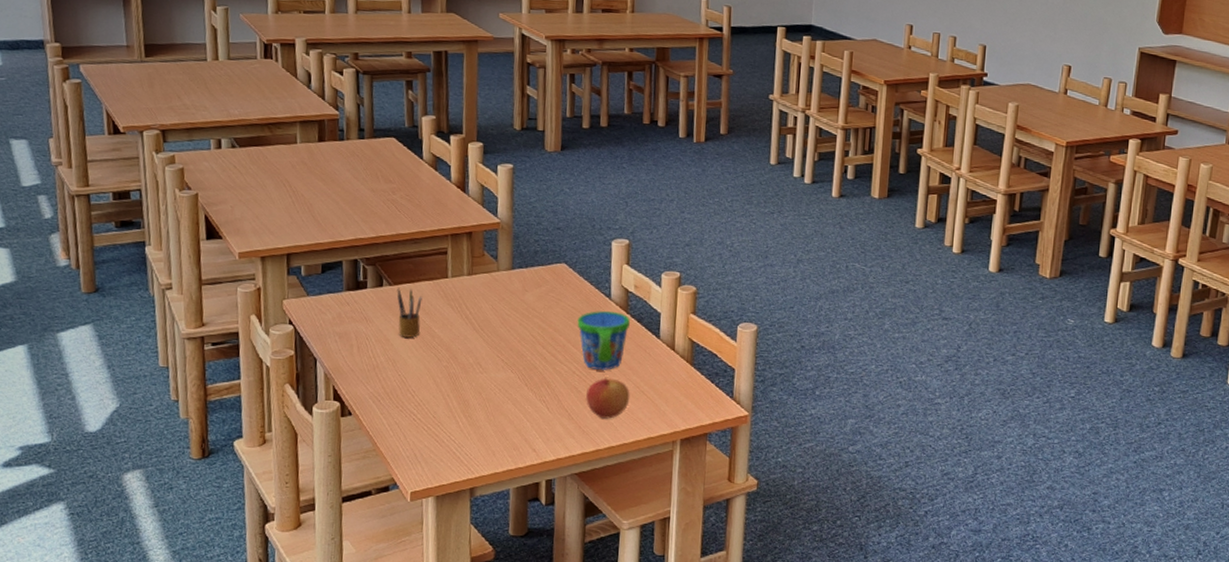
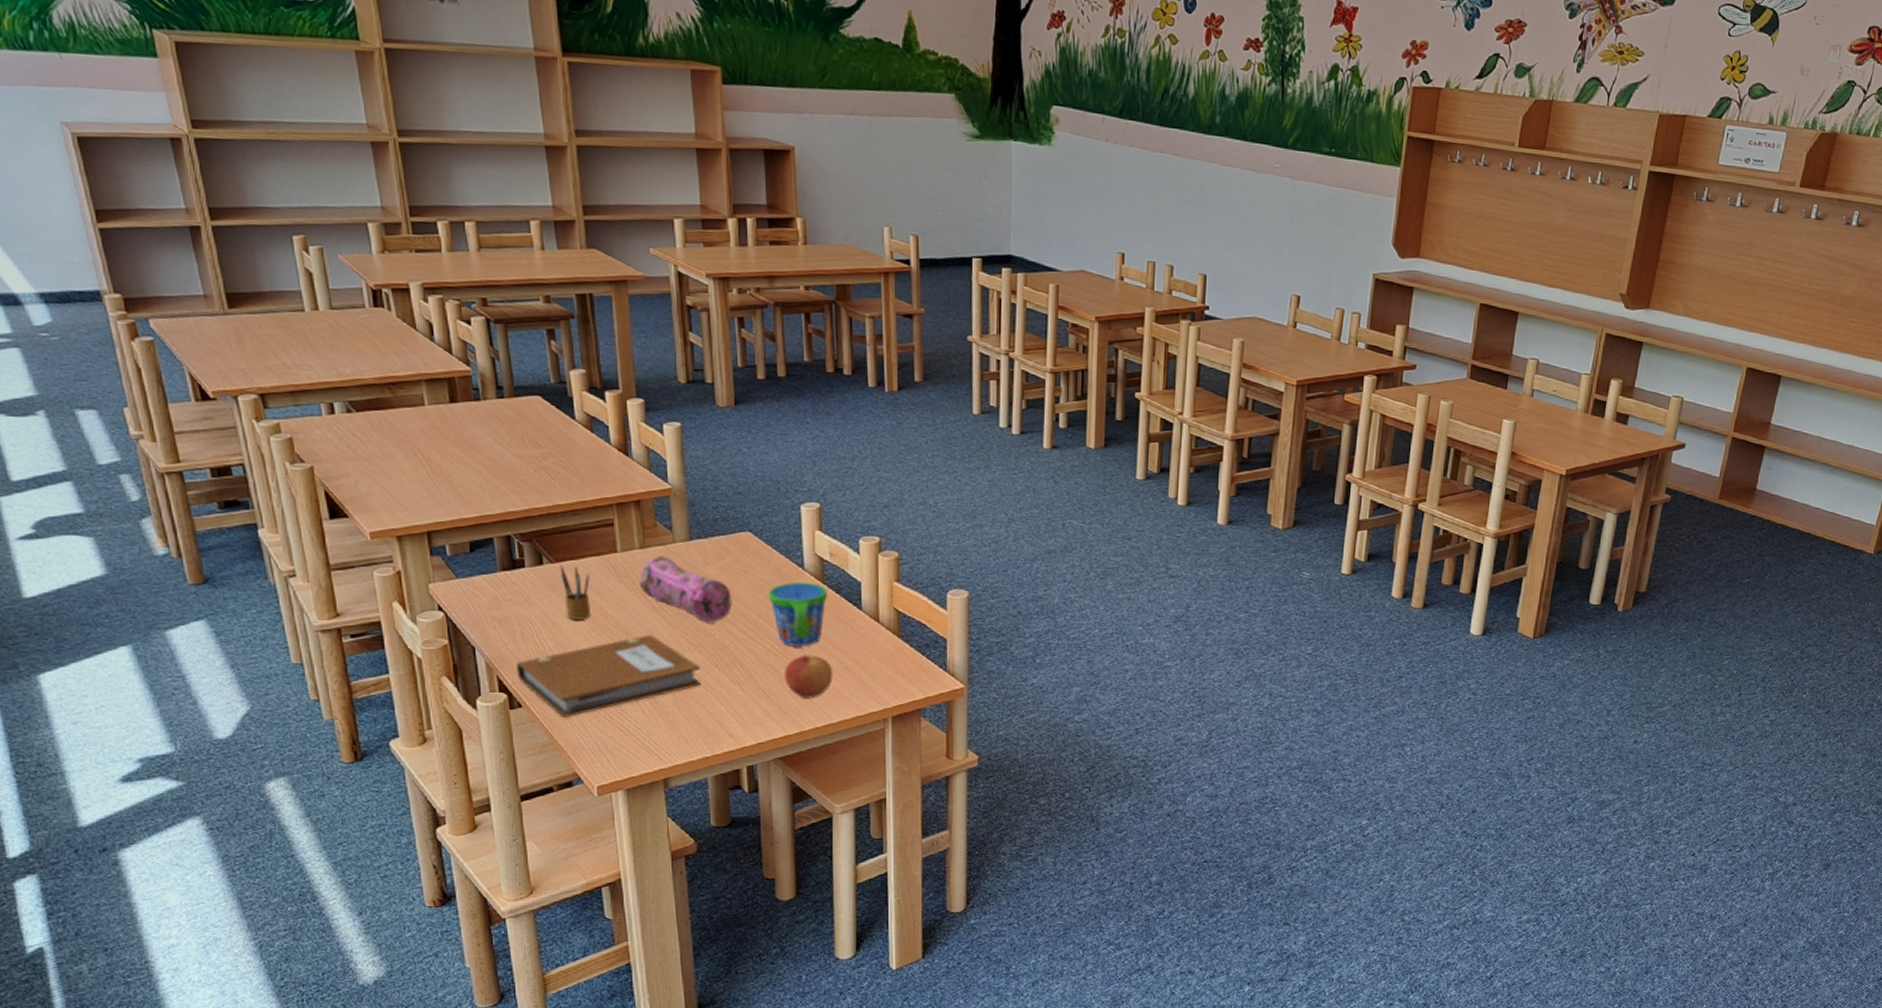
notebook: none [350,353,511,427] -> present [517,634,701,718]
pencil case: none [464,282,545,346] -> present [639,556,732,623]

